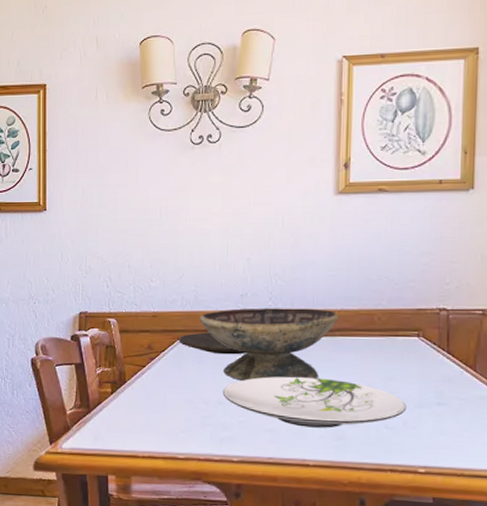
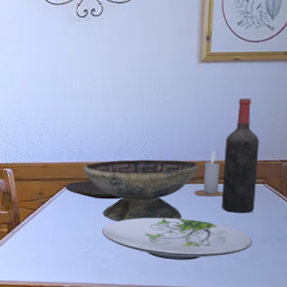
candle: none [333,296,368,352] -> present [194,149,223,197]
wine bottle: none [366,235,412,372] -> present [221,98,260,213]

